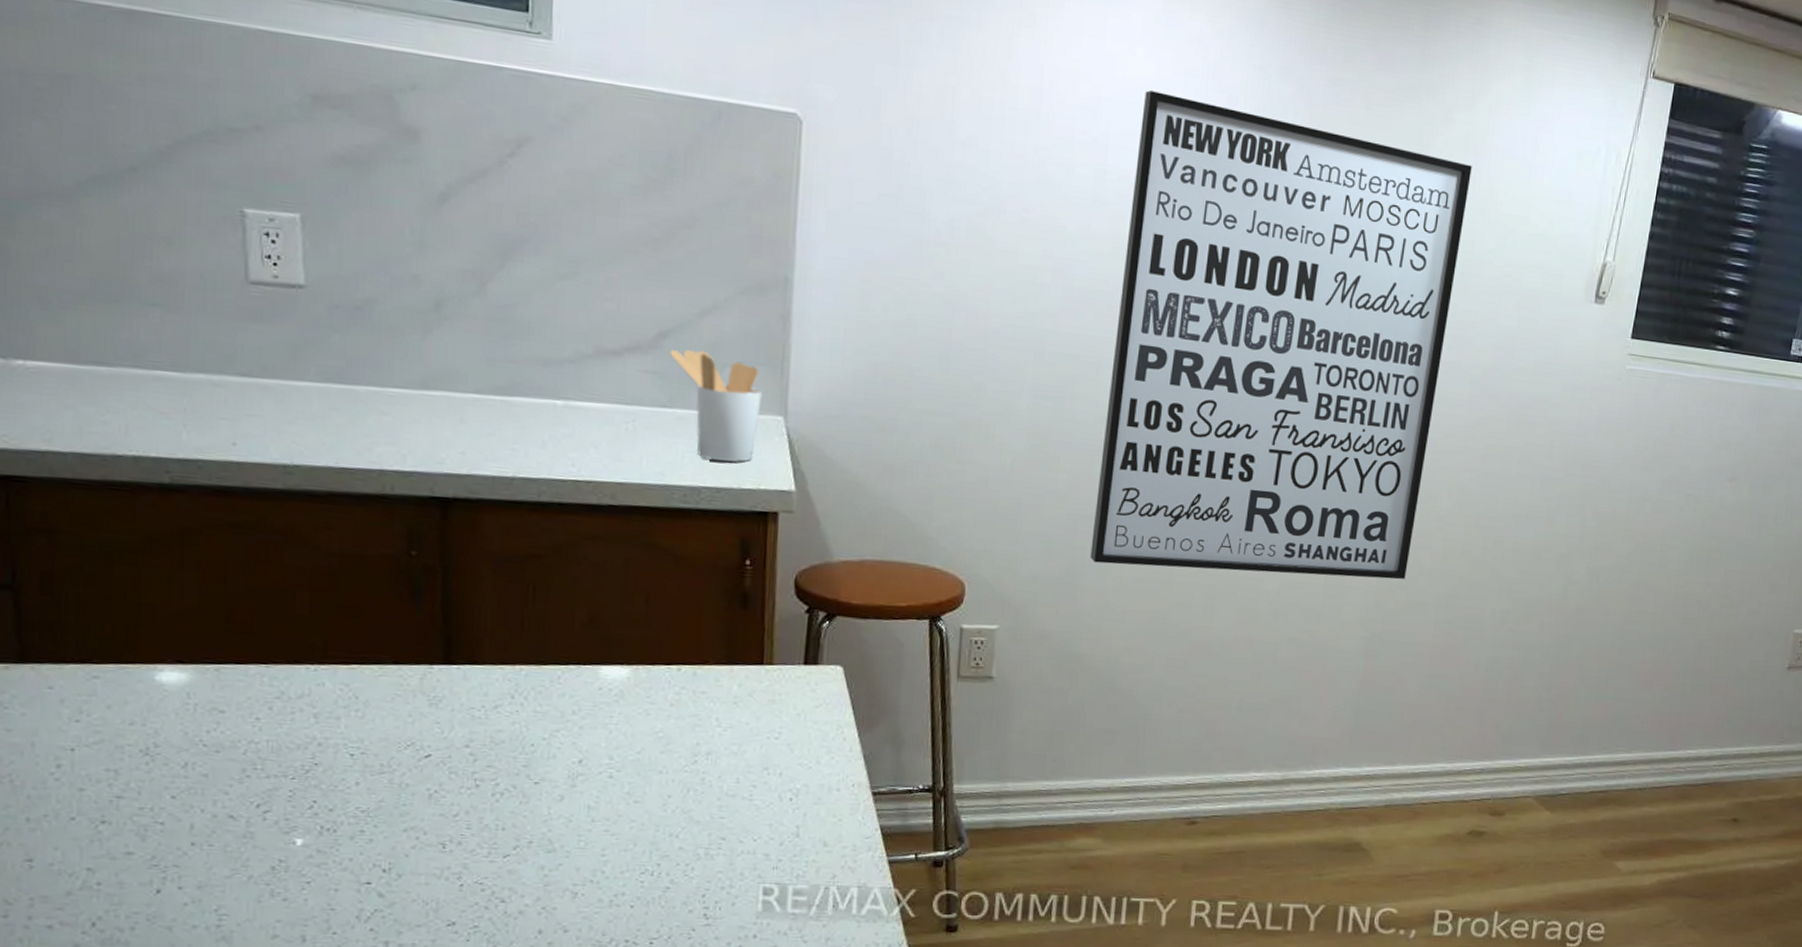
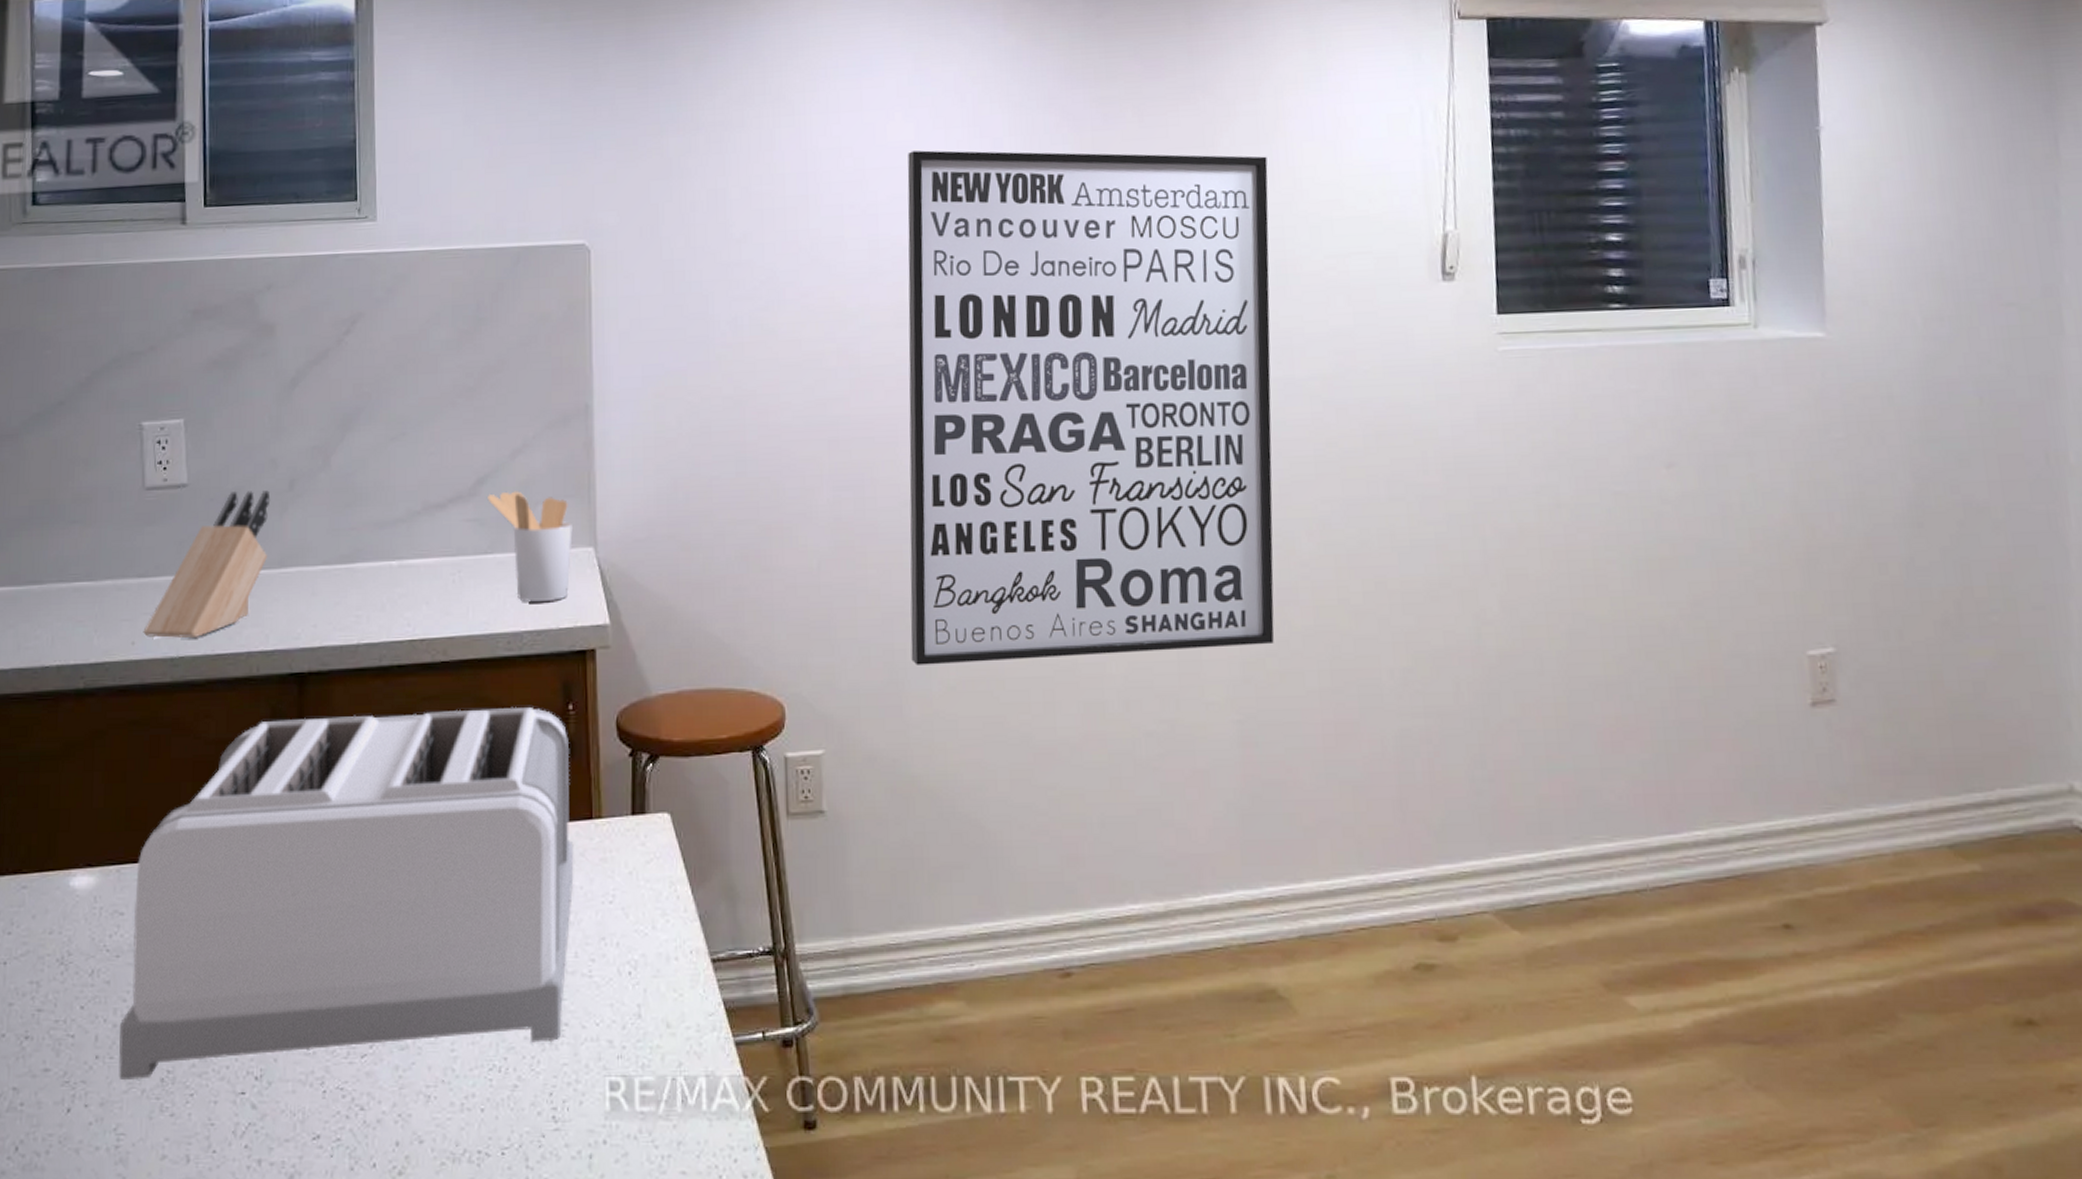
toaster: none [220,540,745,868] -> present [119,706,574,1081]
knife block: none [247,302,411,448] -> present [143,490,271,638]

